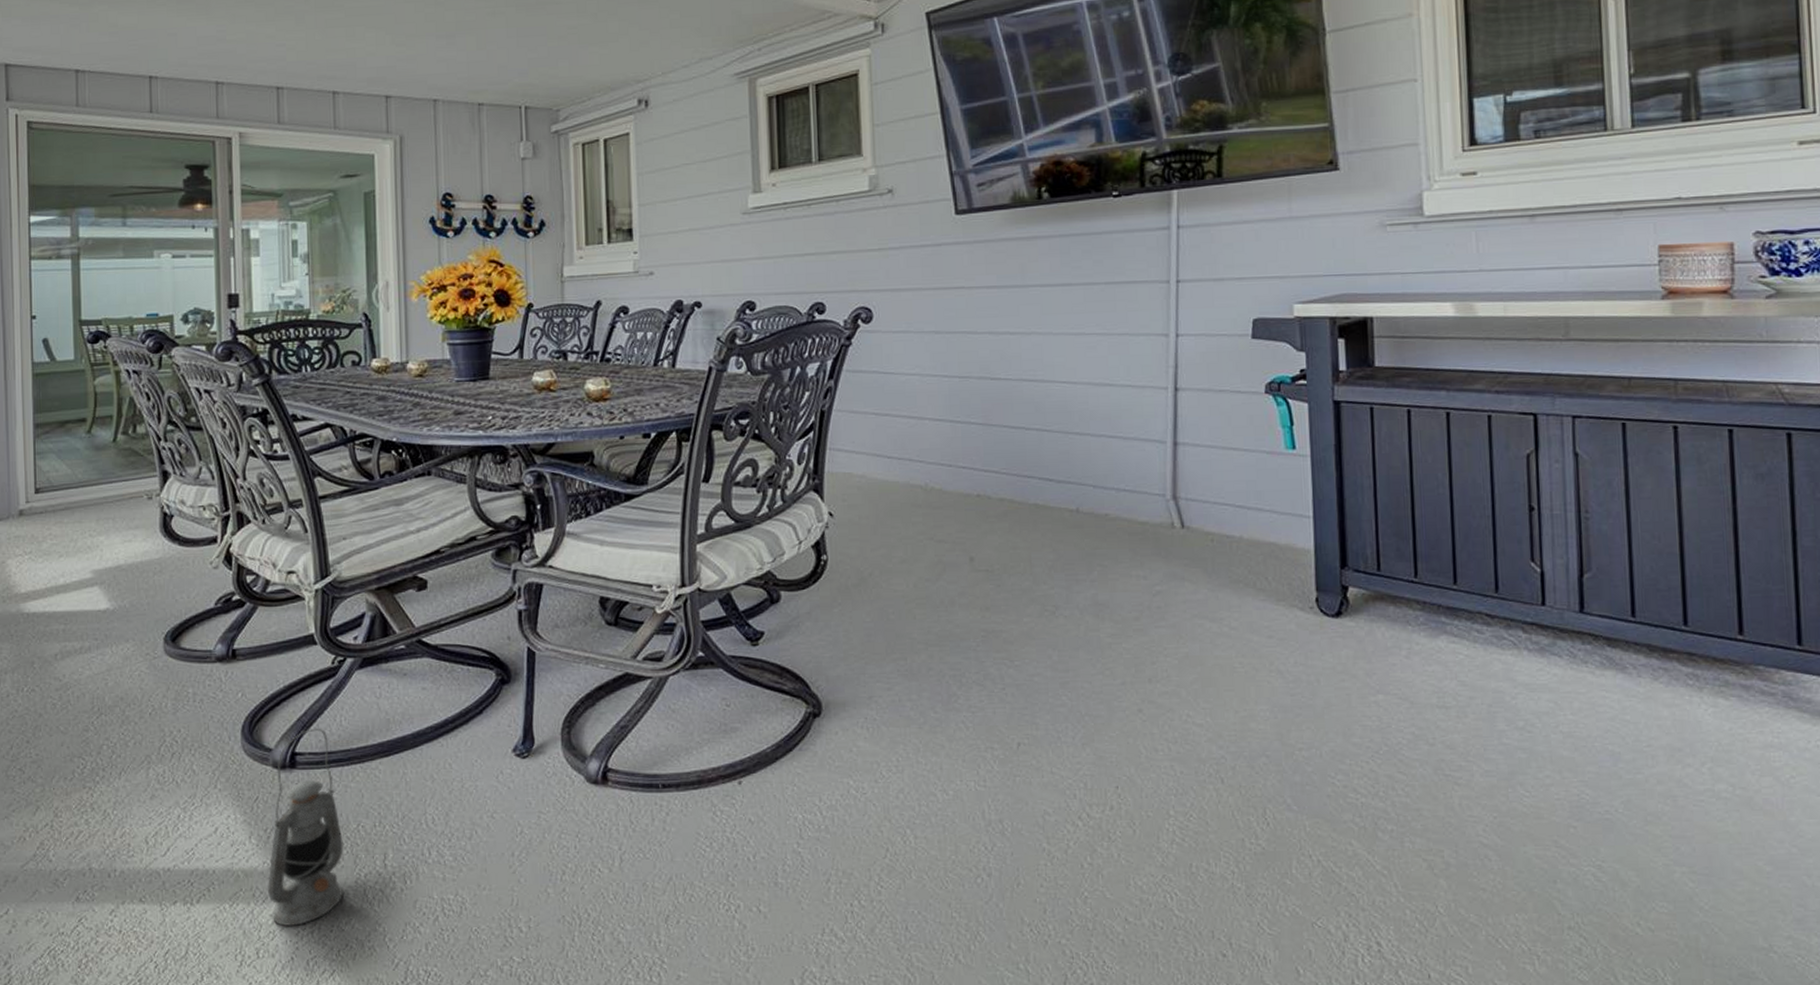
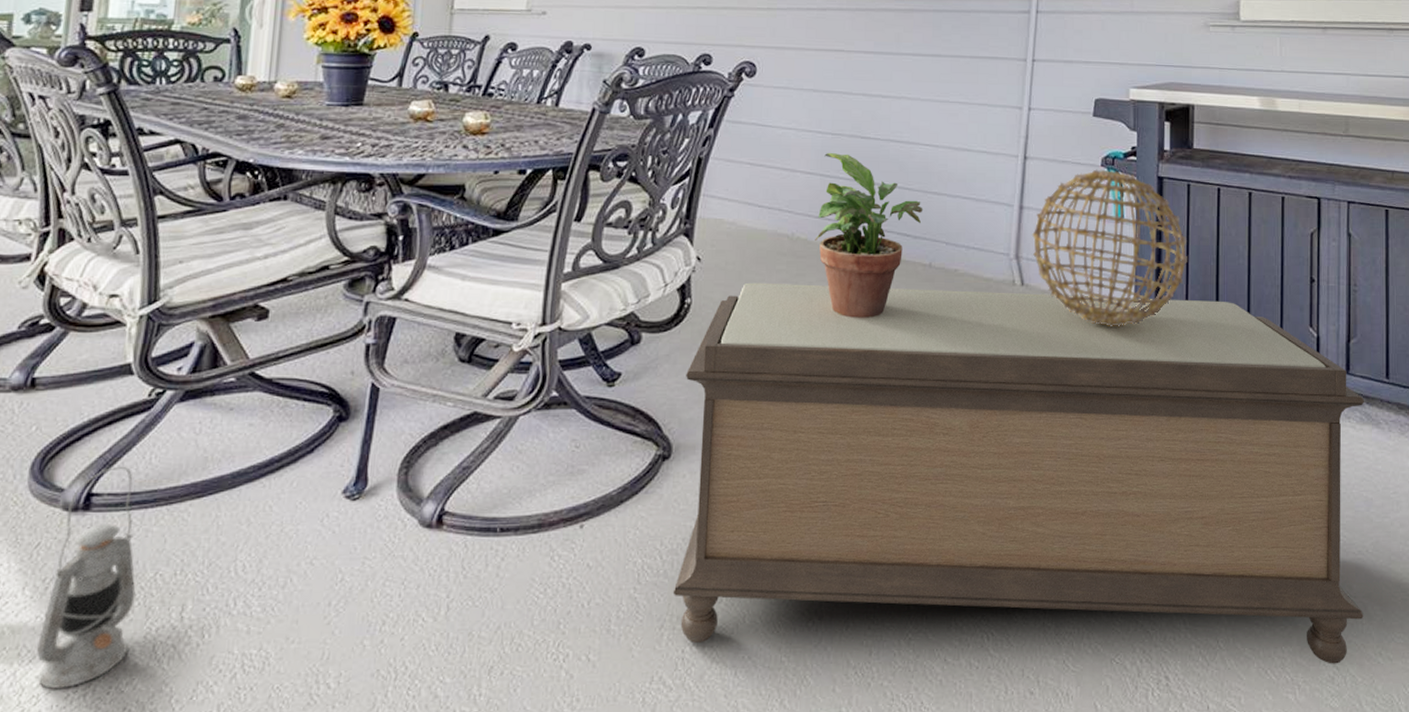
bench: none [829,536,1615,934] -> present [673,282,1365,664]
potted plant: none [950,396,1065,569] -> present [815,152,923,318]
lantern: none [1189,396,1377,568] -> present [1031,169,1189,326]

